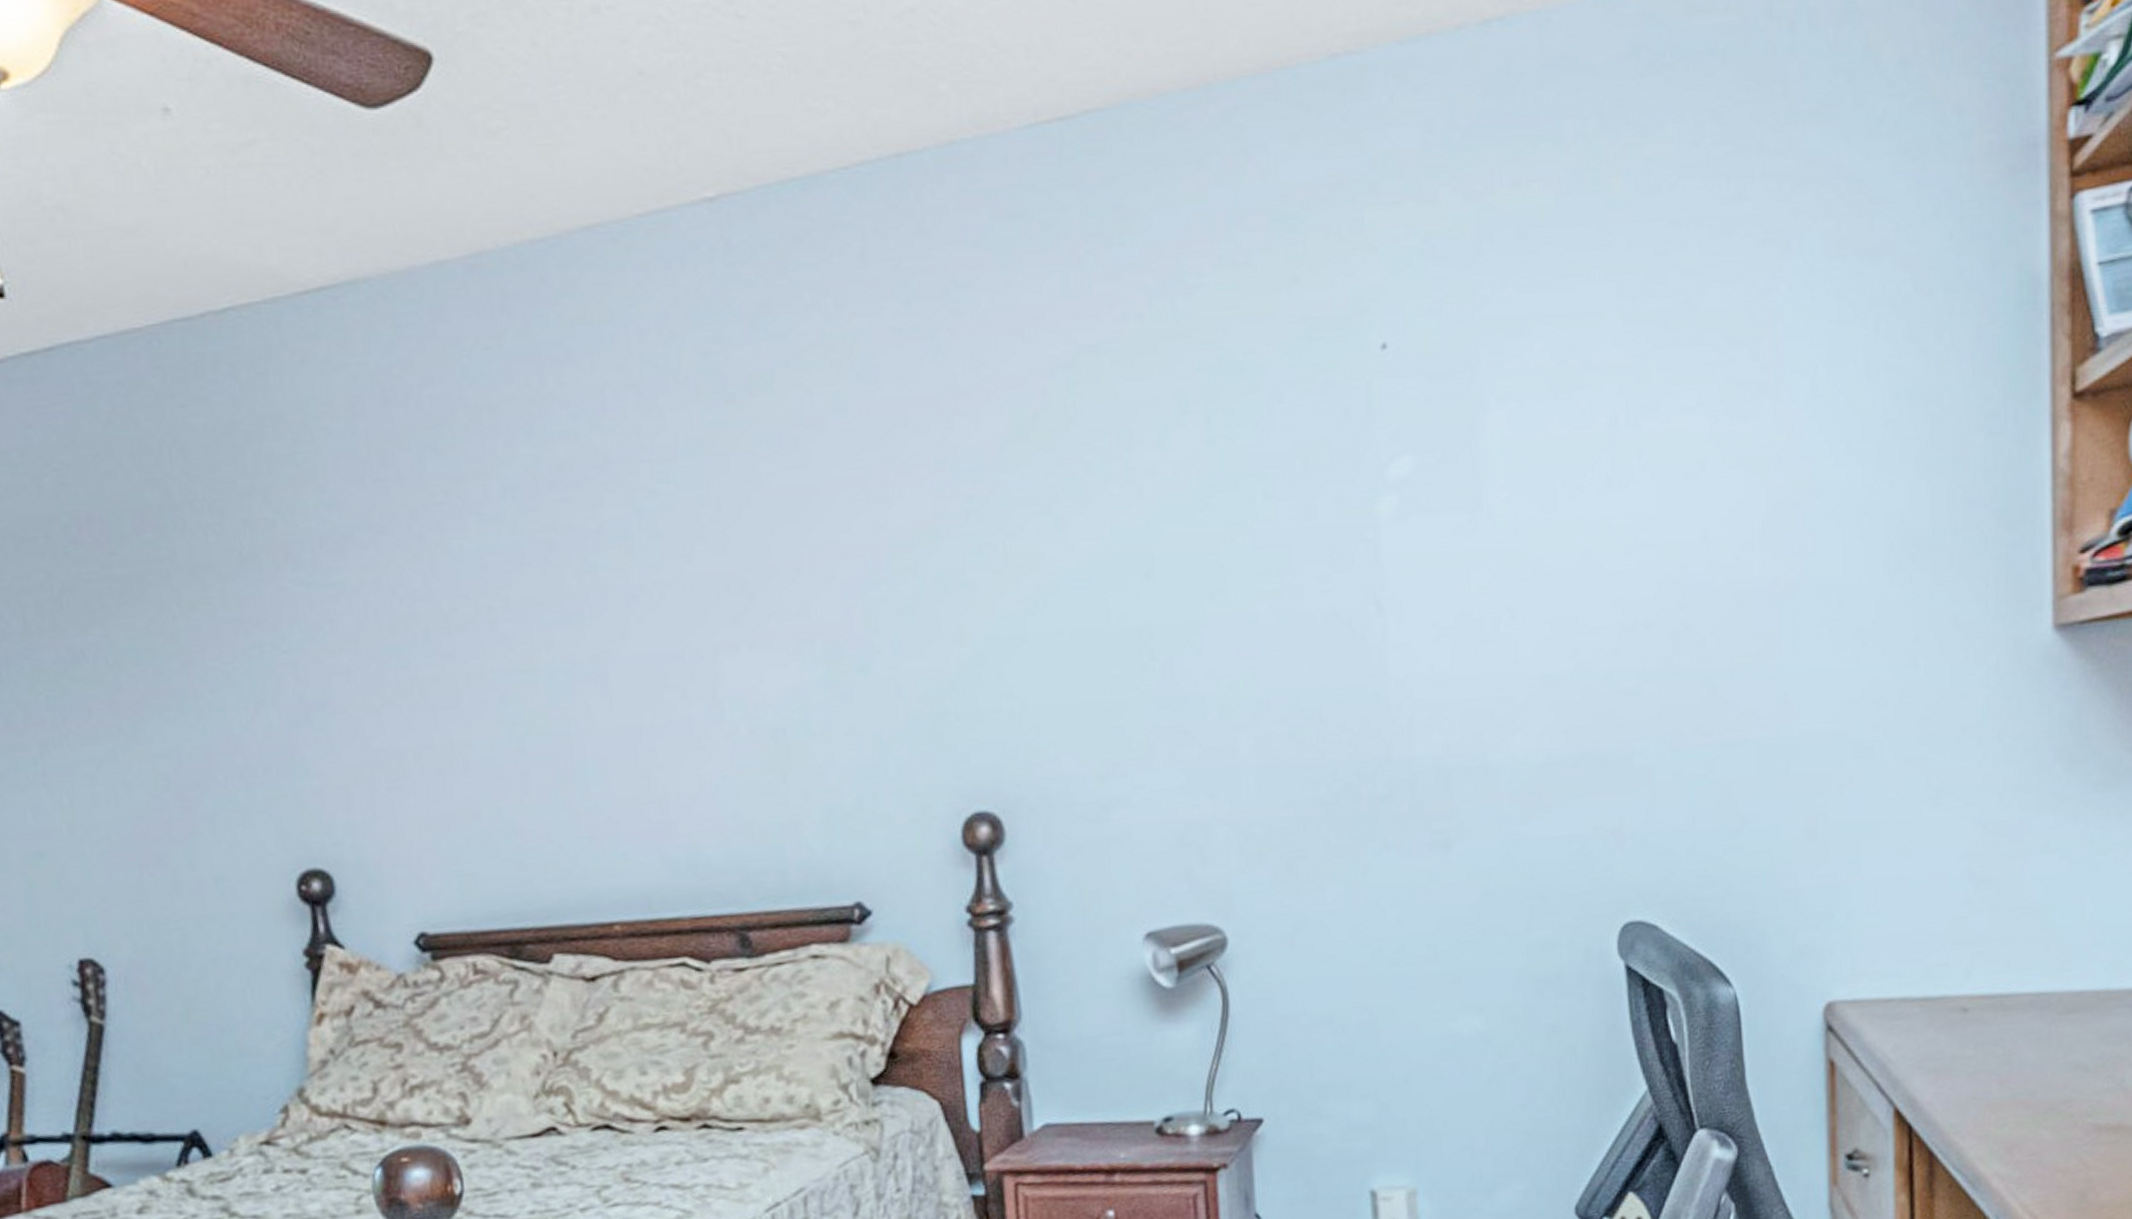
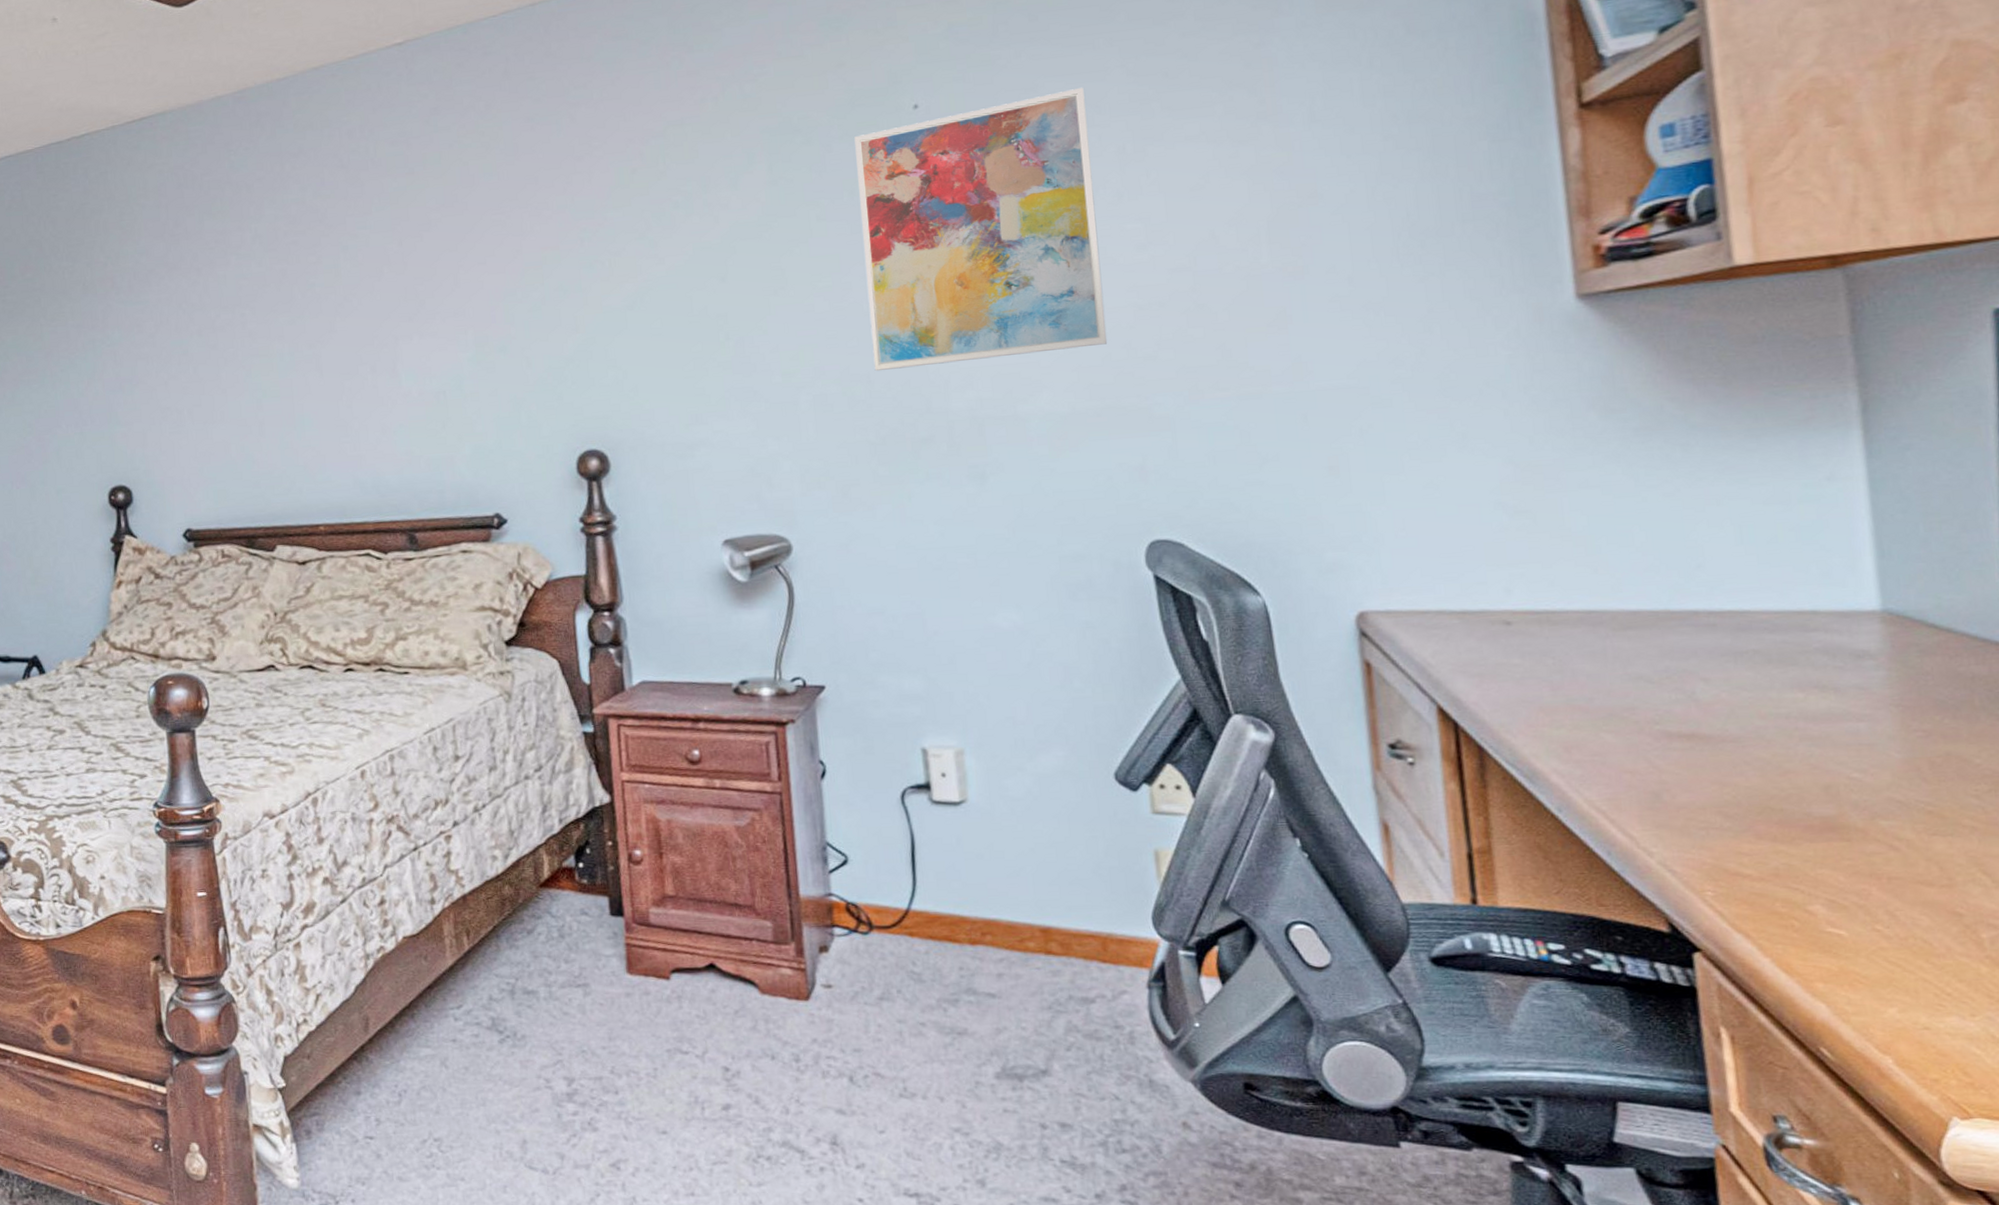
wall art: none [1310,333,1589,707] -> present [854,87,1108,372]

